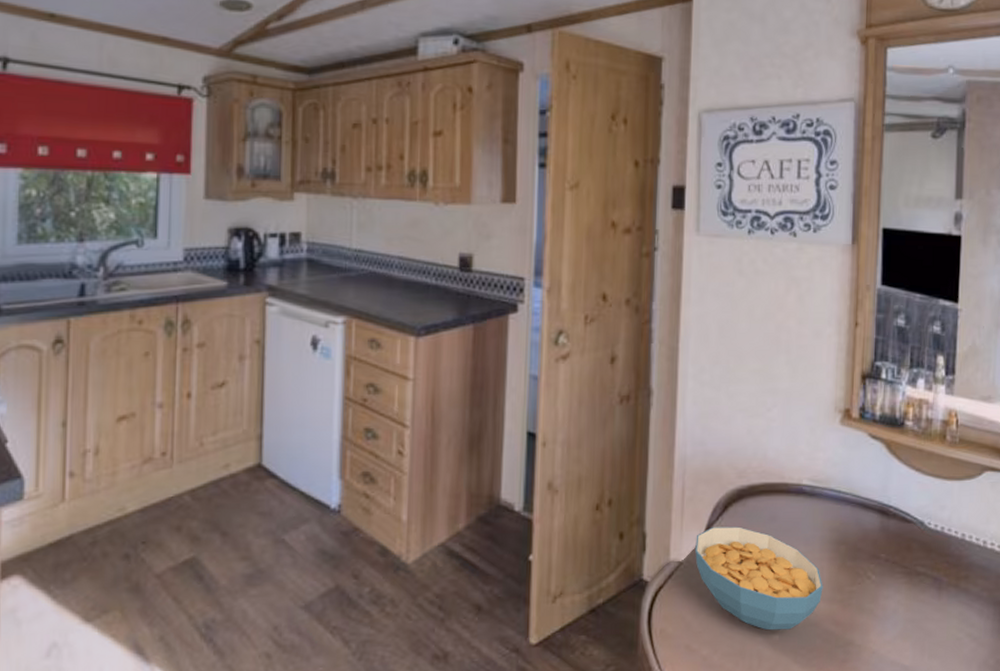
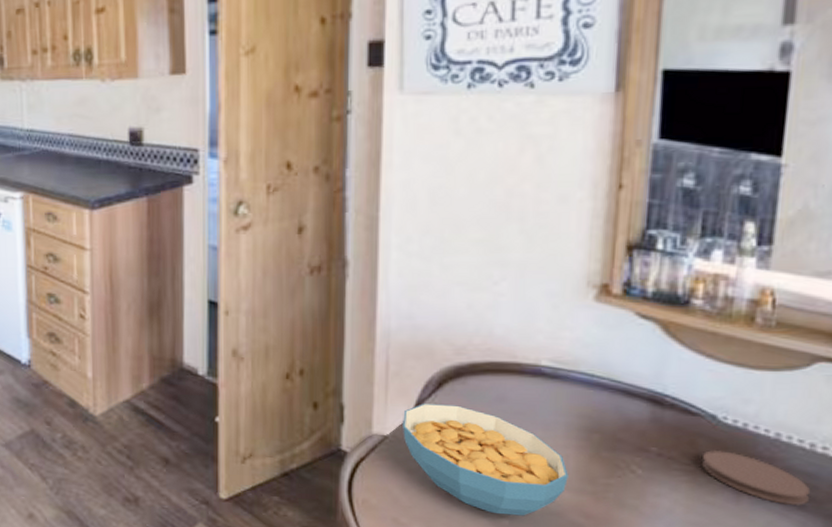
coaster: none [916,553,985,596] -> present [702,450,811,505]

